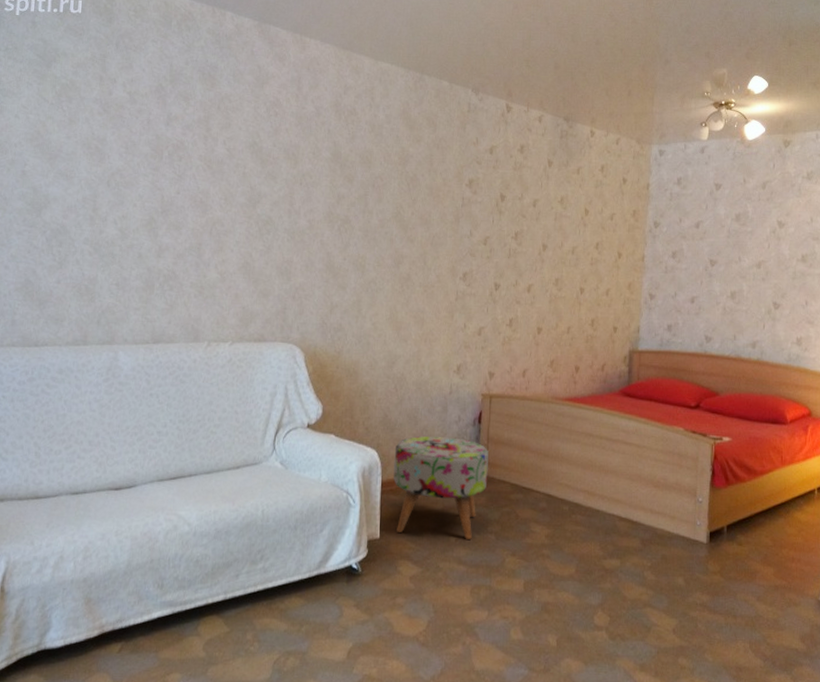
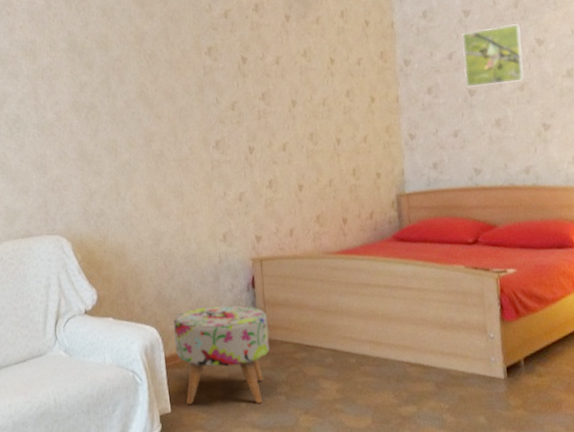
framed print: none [708,204,766,259] -> present [461,24,526,88]

